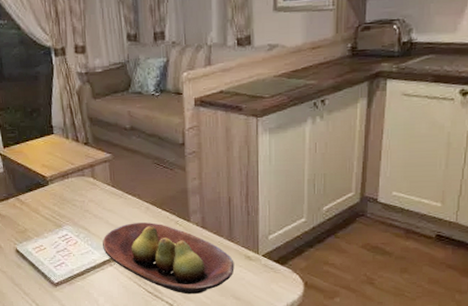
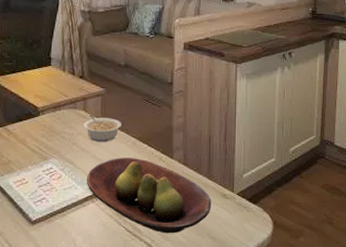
legume: none [93,180,132,208] -> present [83,113,121,142]

